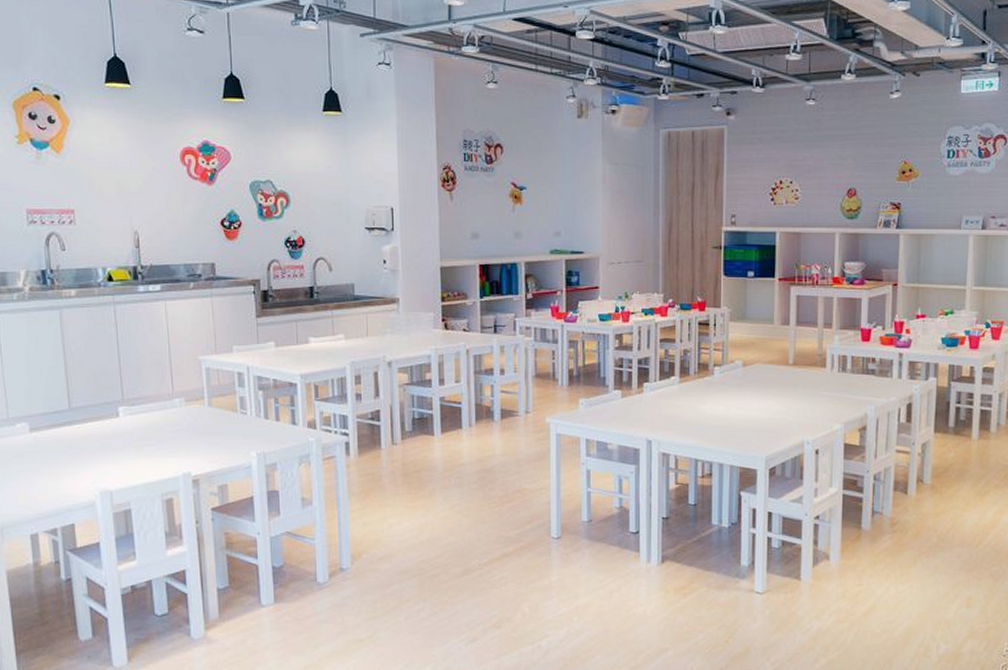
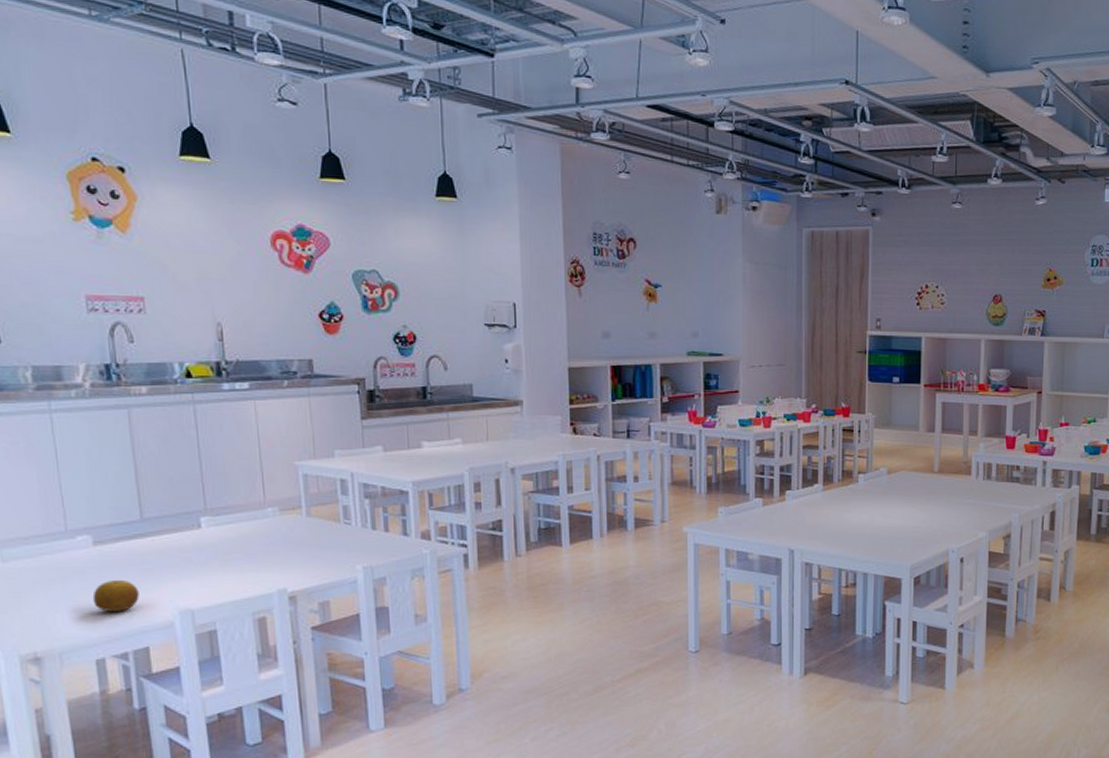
fruit: none [28,462,67,493] -> present [92,579,140,613]

